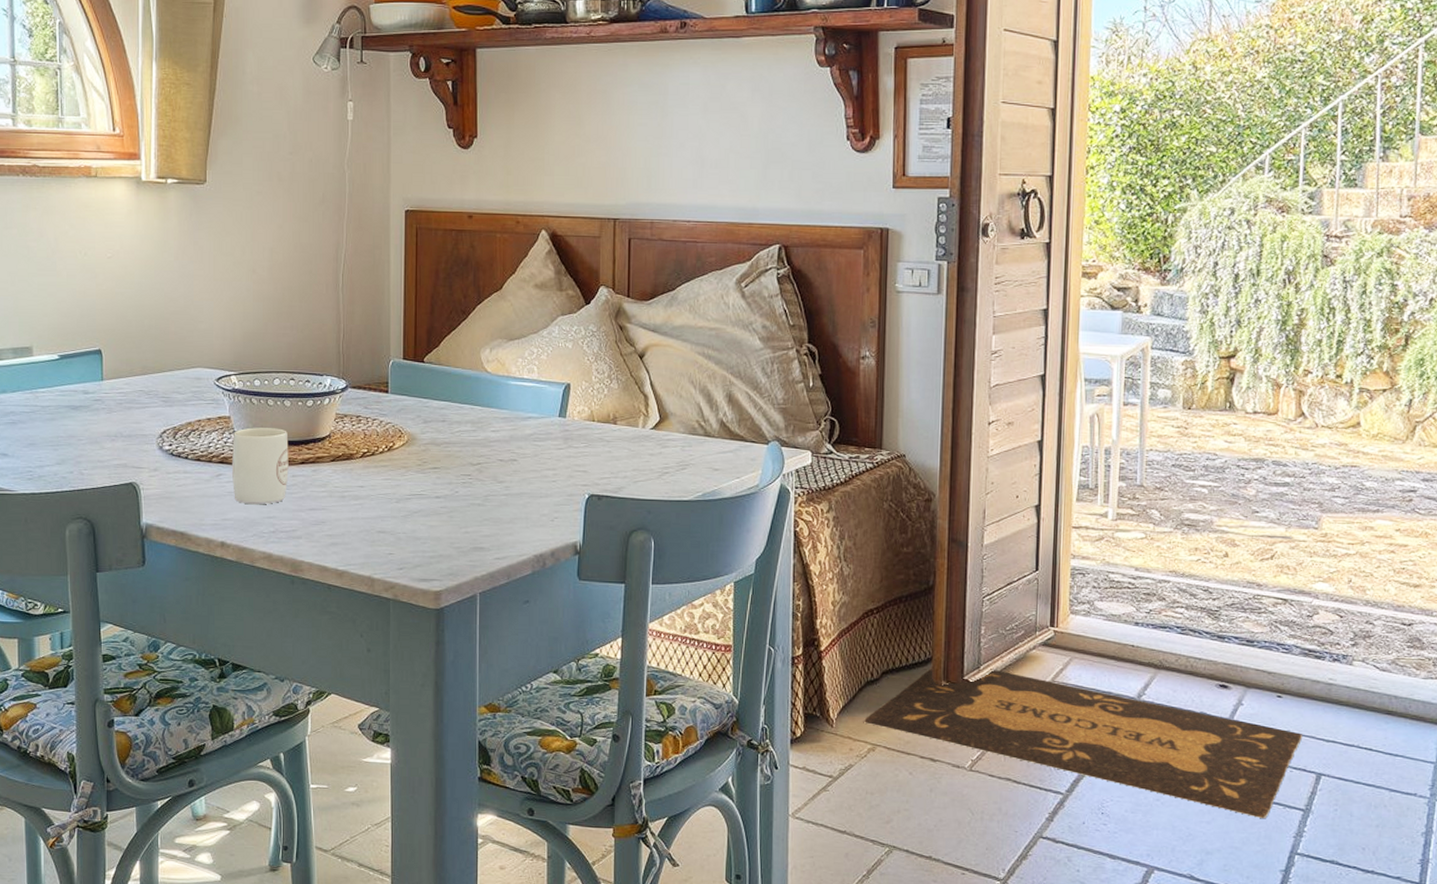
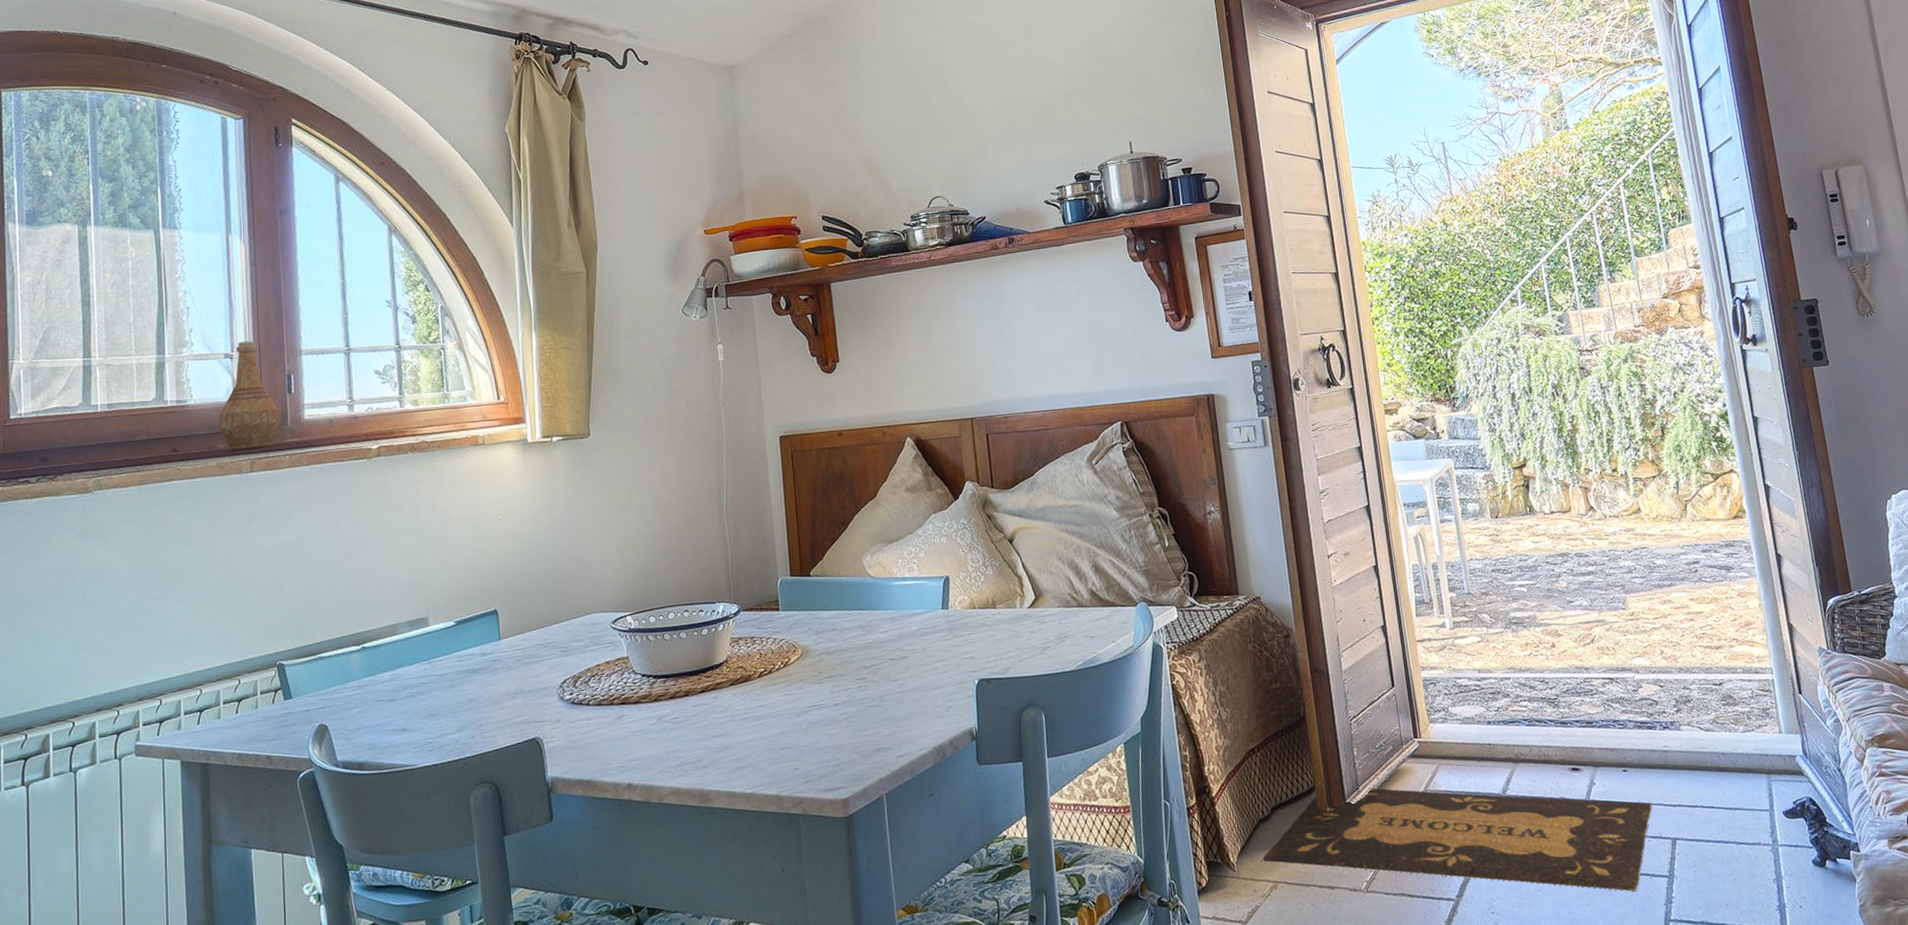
mug: present [231,427,289,505] -> none [632,661,690,742]

